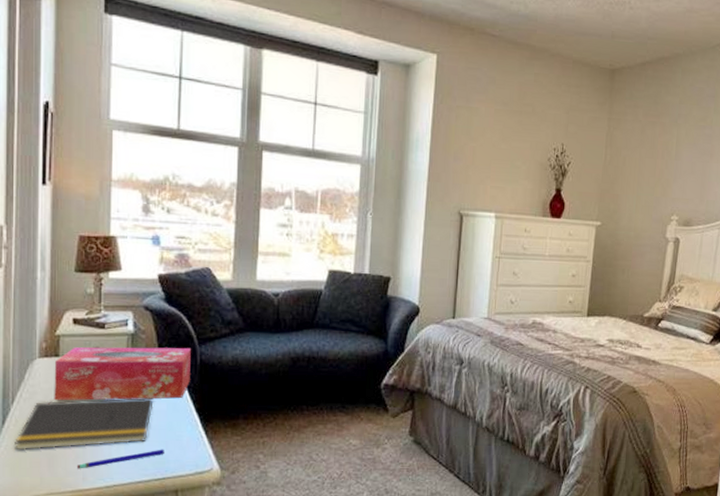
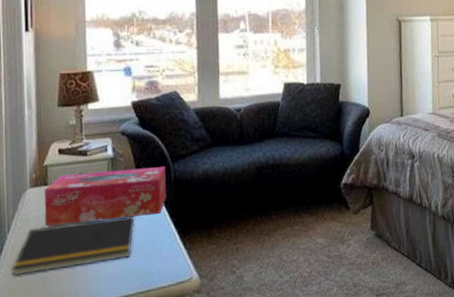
pen: present [77,449,164,469] -> none [69,263,147,289]

